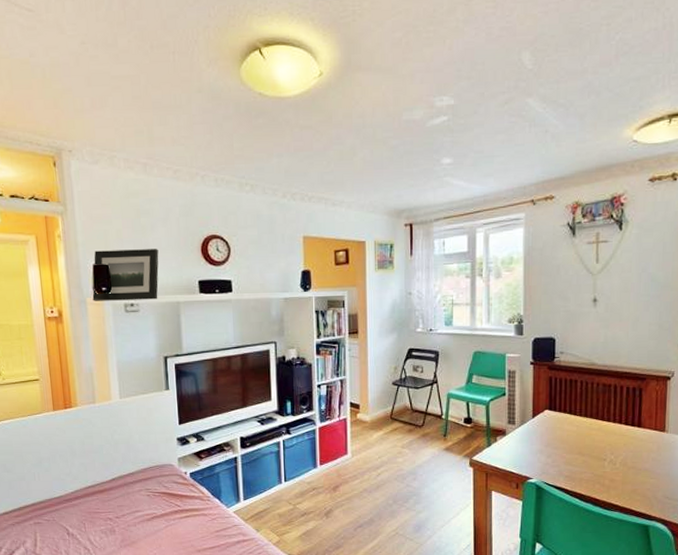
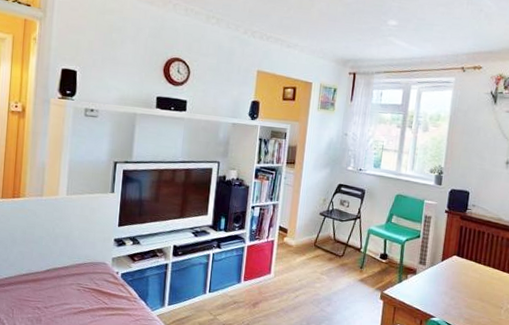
picture frame: present [92,249,159,301] -> none [56,56,124,109]

